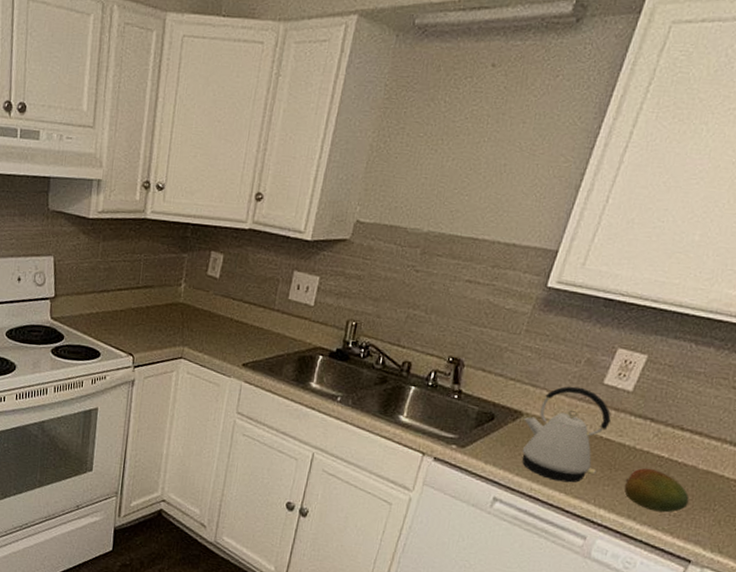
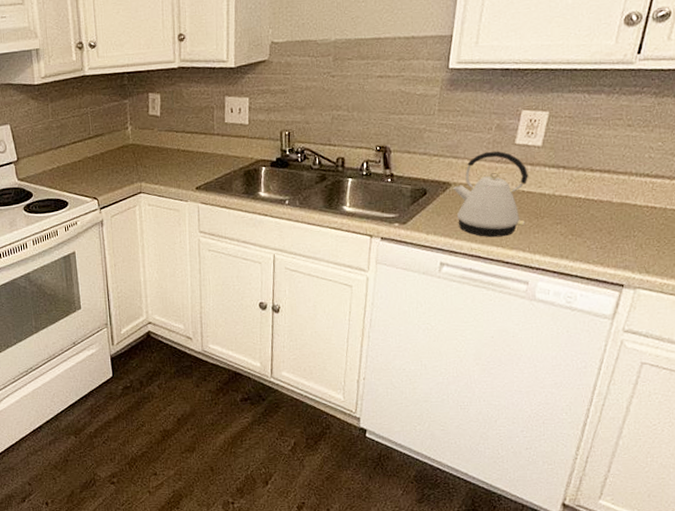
fruit: present [624,468,689,513] -> none [552,210,611,248]

